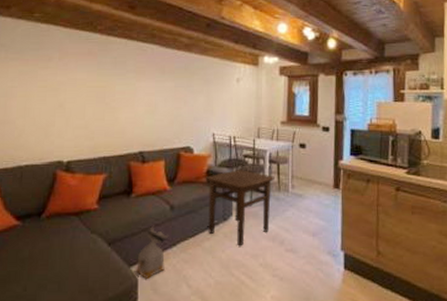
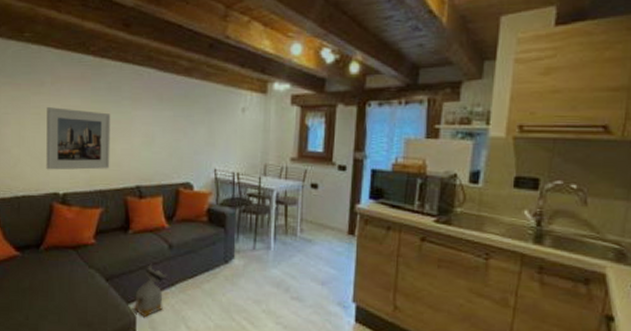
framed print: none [51,81,116,139] -> present [46,107,111,170]
side table: present [205,170,275,246] -> none [206,210,282,291]

